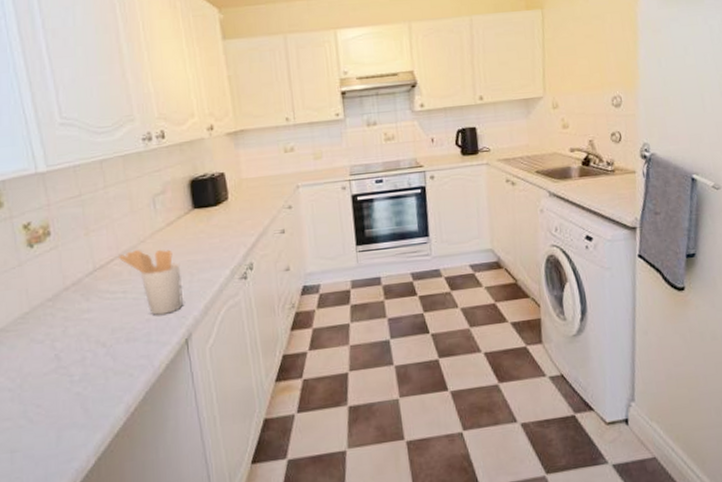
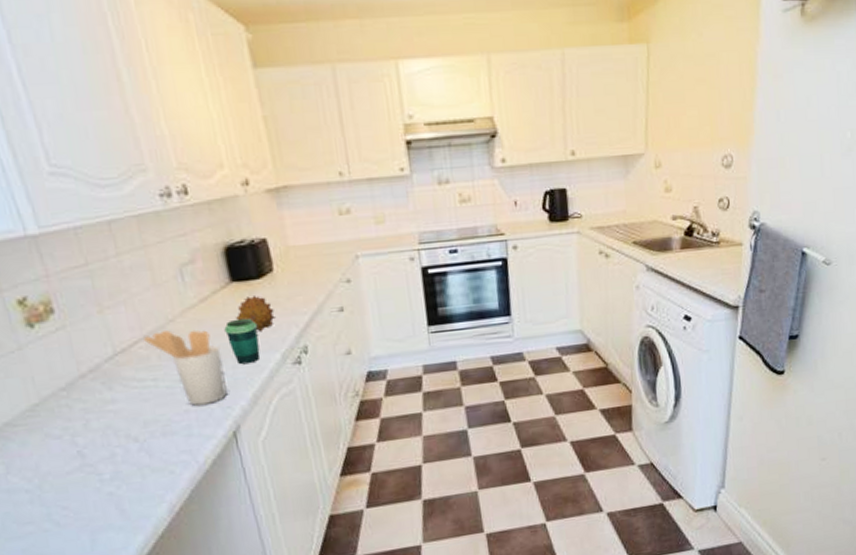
cup: none [185,239,213,280] -> present [224,317,261,365]
fruit: none [194,220,227,252] -> present [235,296,275,333]

